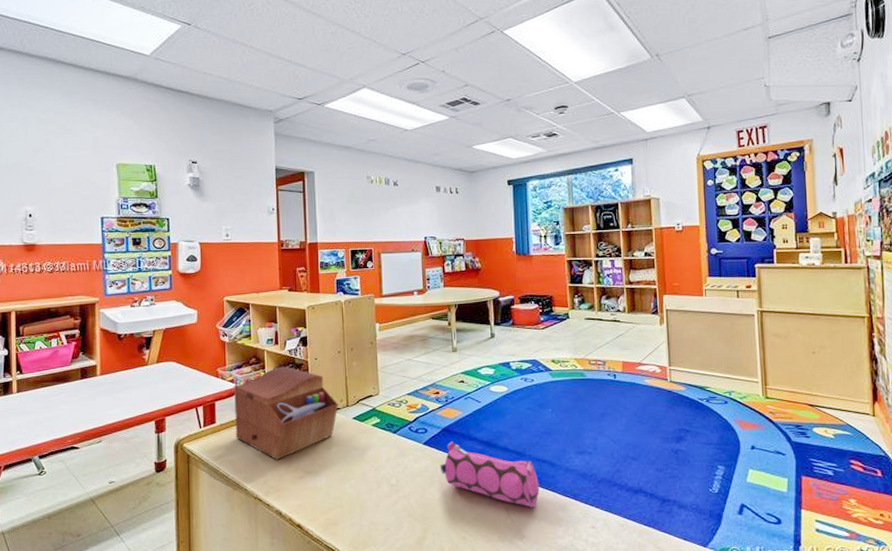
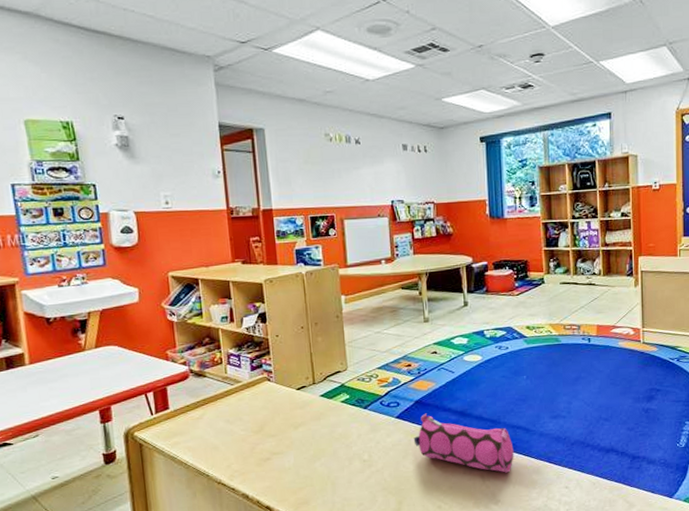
sewing box: present [234,366,338,460] -> none [187,345,304,443]

